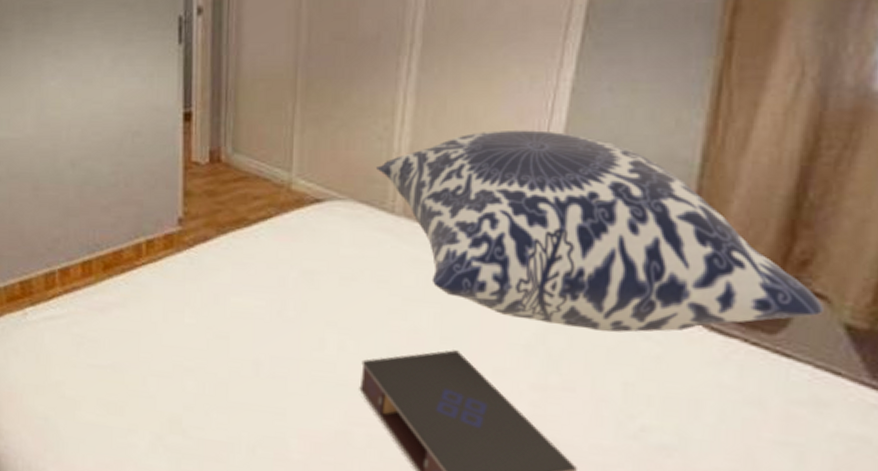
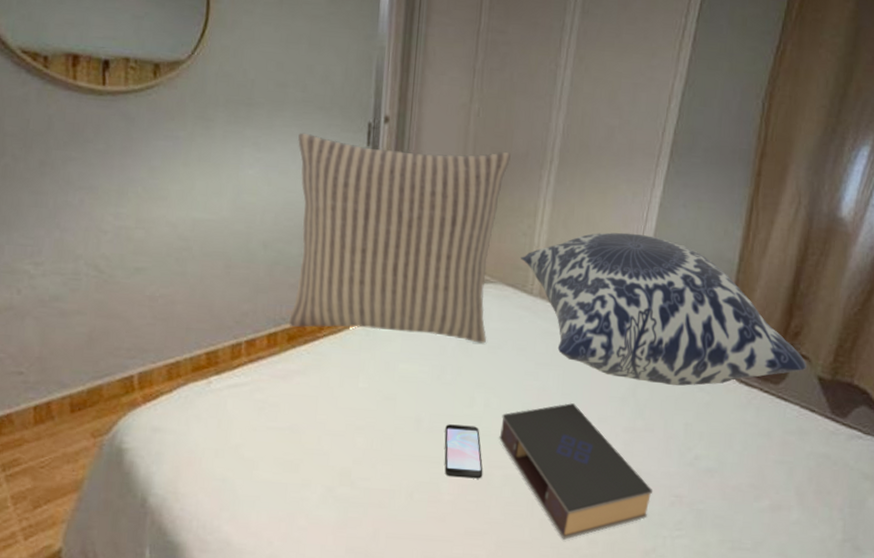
pillow: none [101,35,357,274] -> present [289,132,511,344]
smartphone: none [290,369,341,437] -> present [444,424,483,479]

